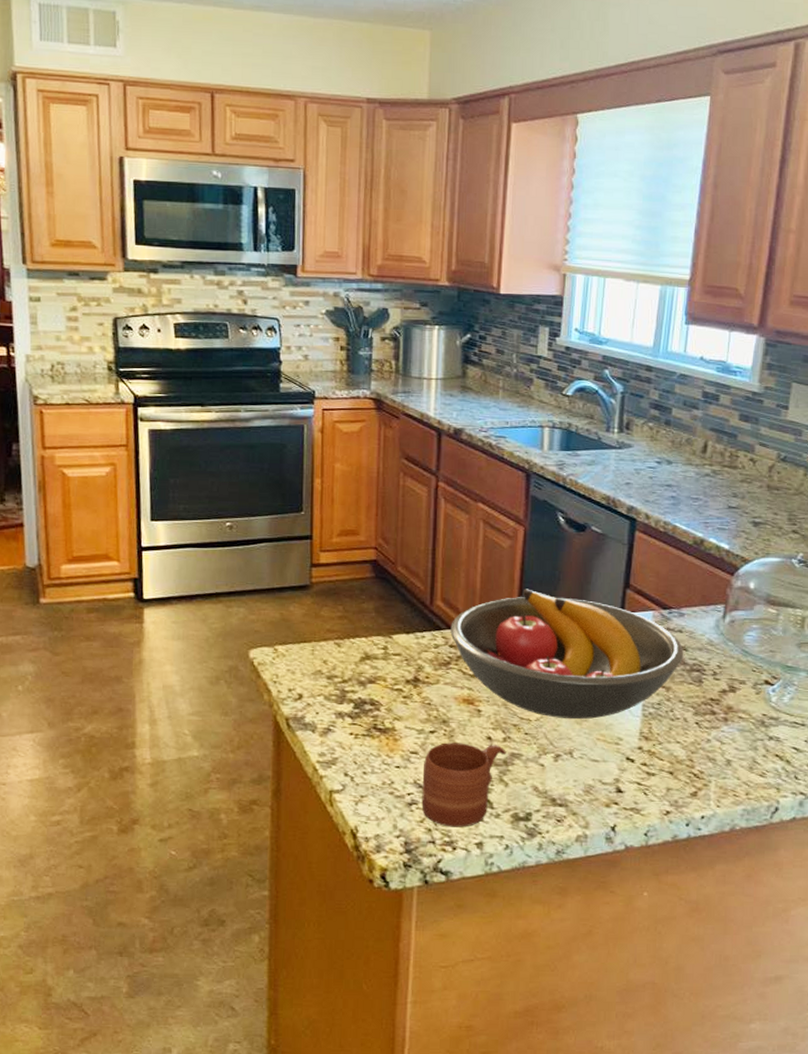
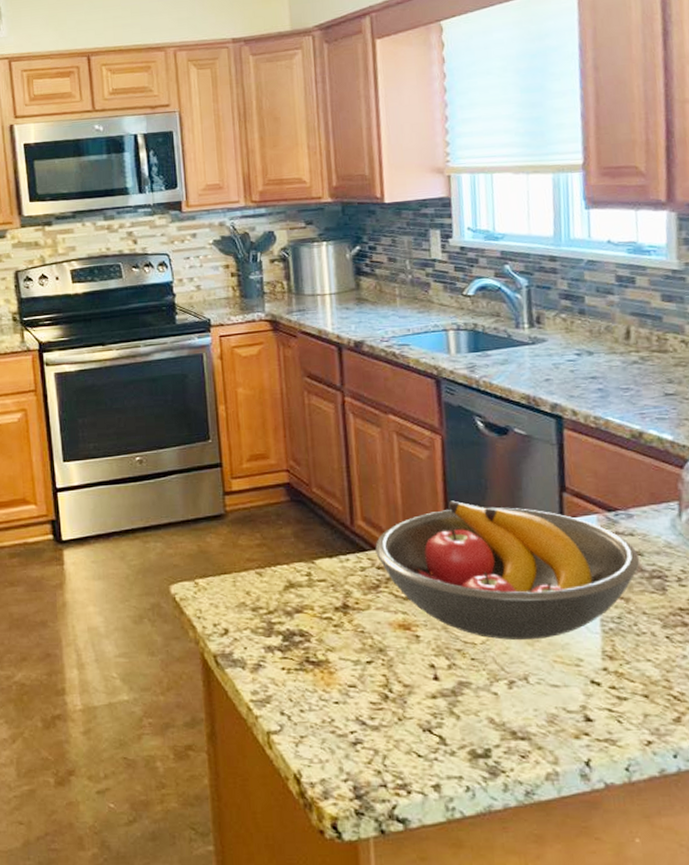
mug: present [421,742,506,828] -> none [364,673,454,768]

